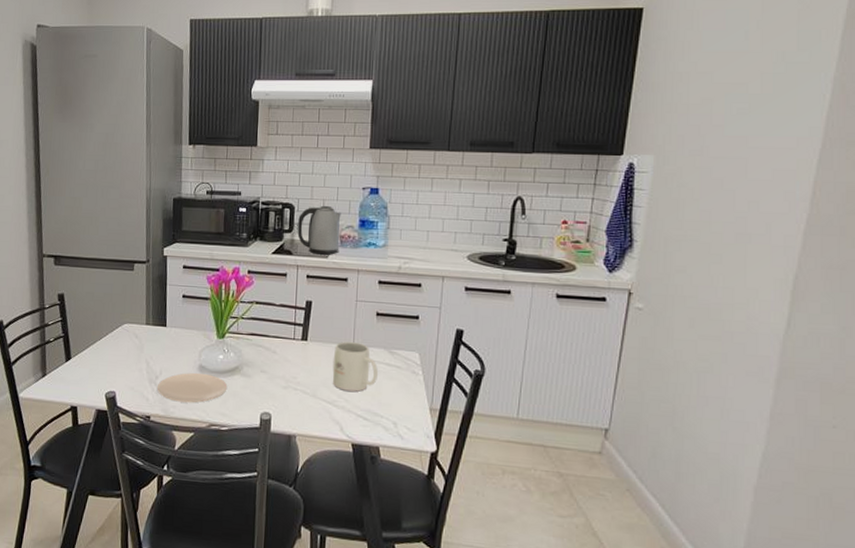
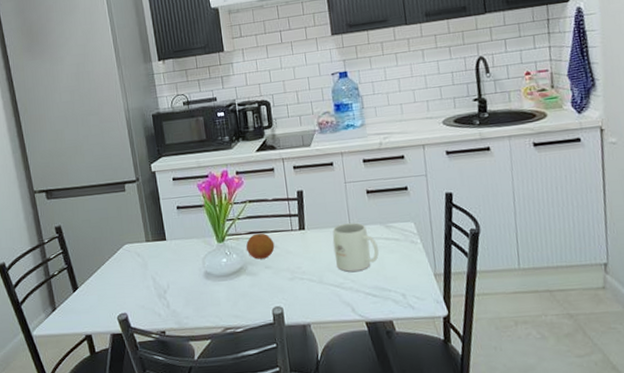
plate: present [156,372,228,403] -> none [166,279,236,313]
fruit: none [244,336,274,363] -> present [246,233,275,259]
kettle: present [297,205,341,255] -> none [275,96,320,145]

